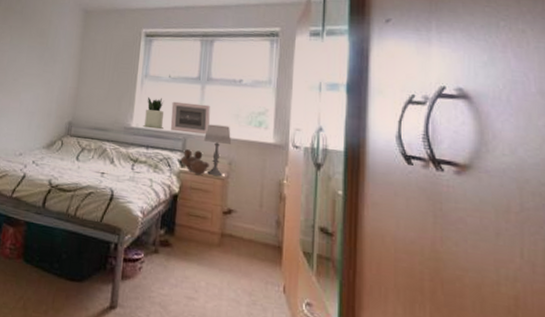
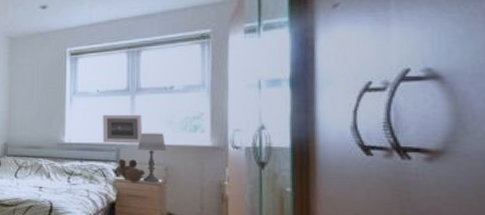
planter: present [143,97,165,130] -> none [76,112,97,143]

